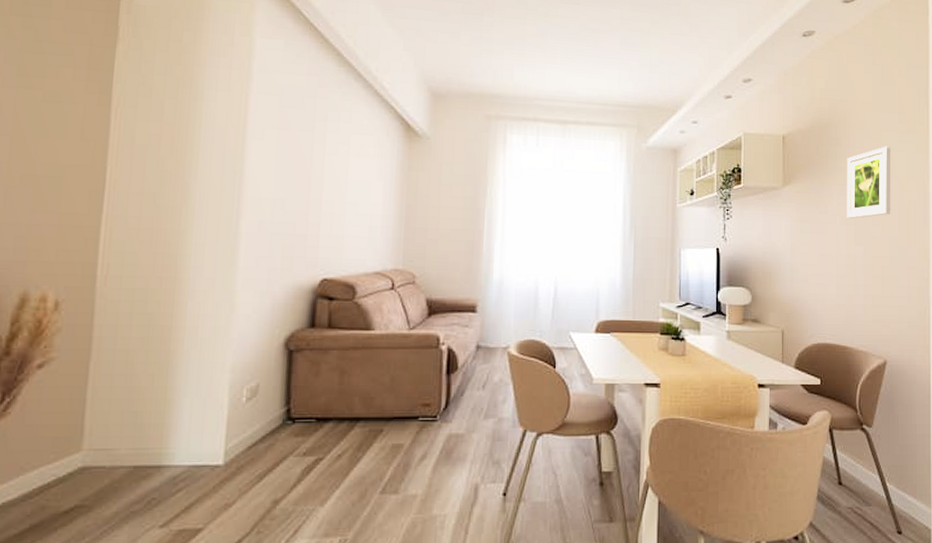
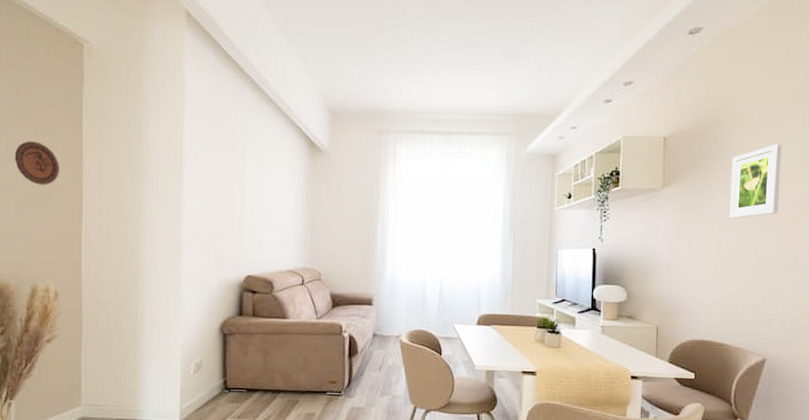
decorative plate: none [9,109,75,165] -> present [14,141,59,185]

